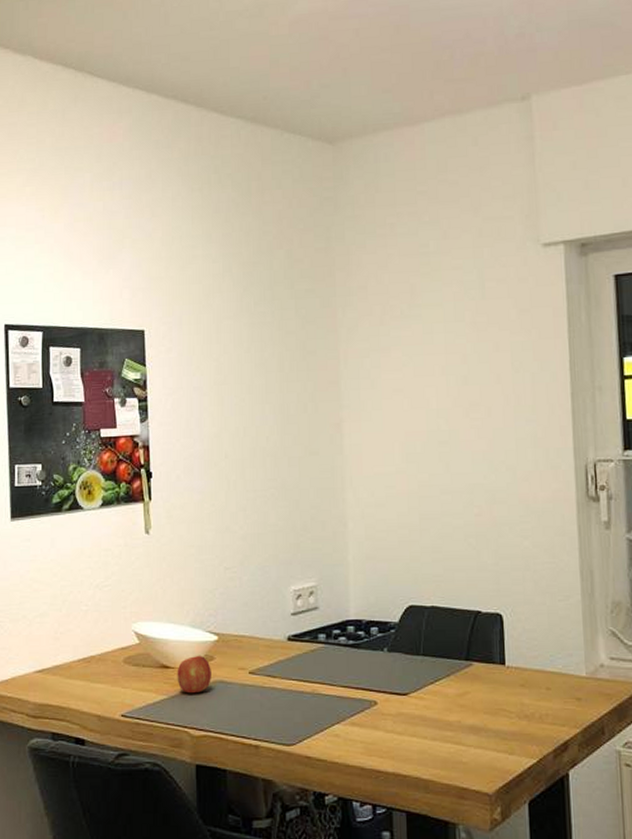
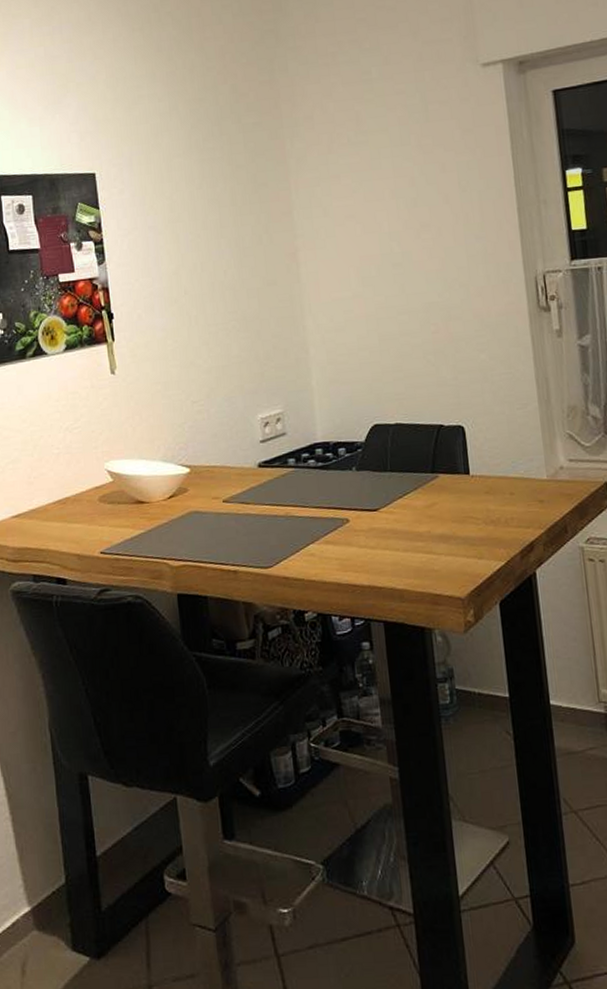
fruit: present [177,655,211,694] -> none [152,488,187,526]

